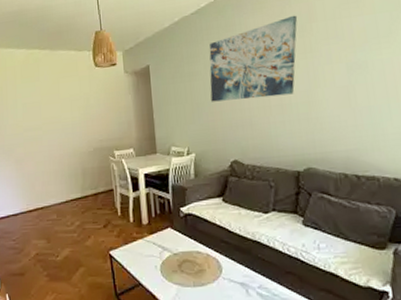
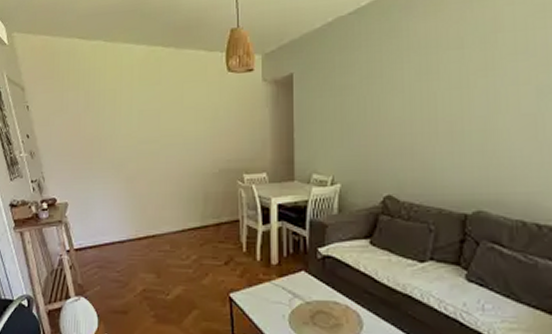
wall art: present [209,15,298,102] -> none [365,22,480,123]

